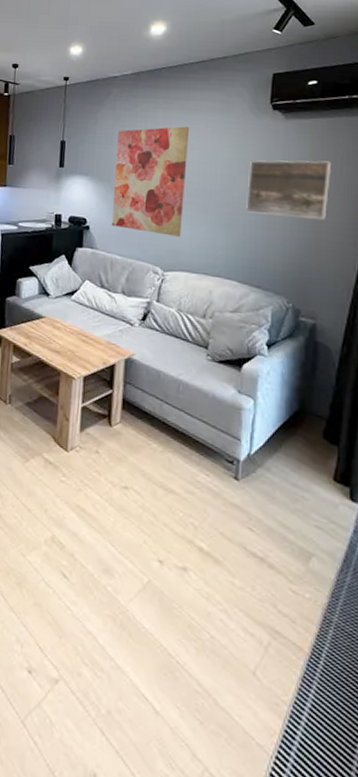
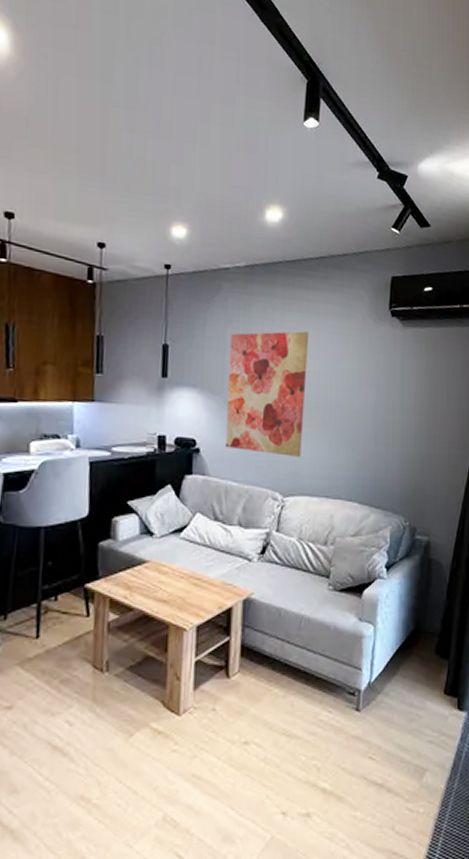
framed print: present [246,160,332,220] -> none [366,371,445,434]

